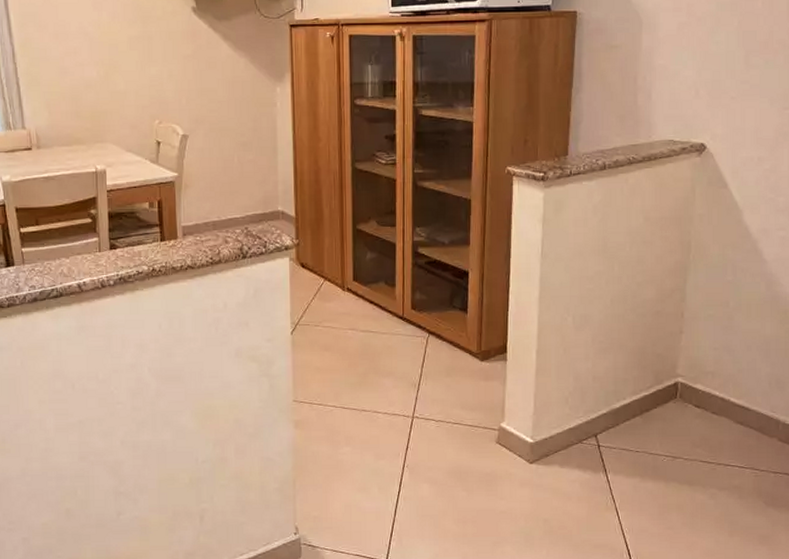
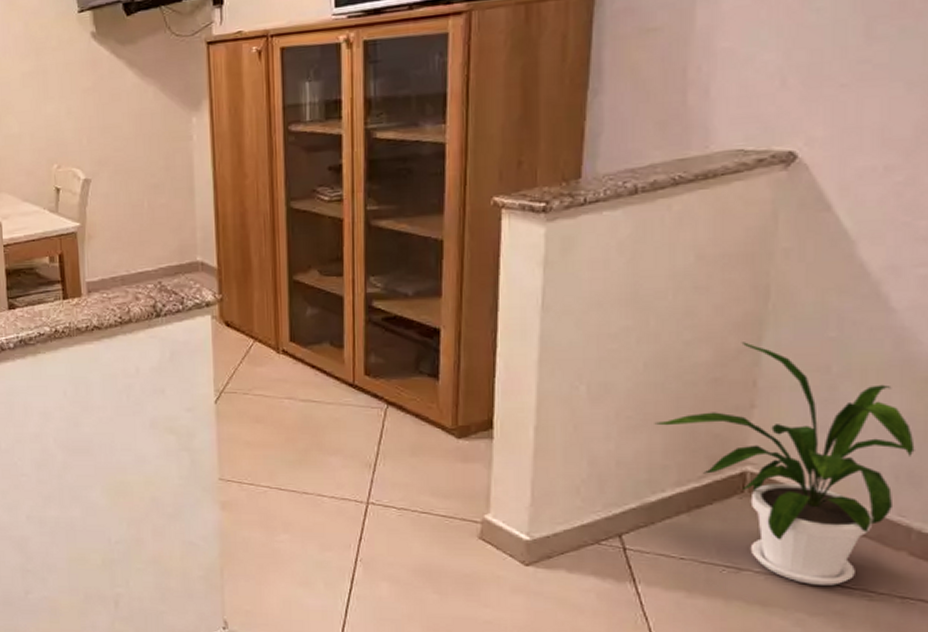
house plant: none [618,283,780,467] -> present [654,342,915,585]

